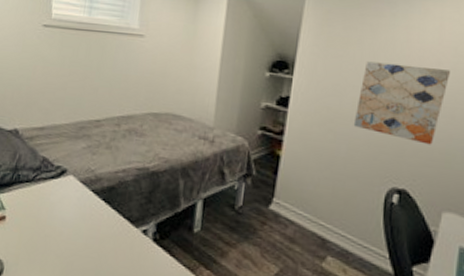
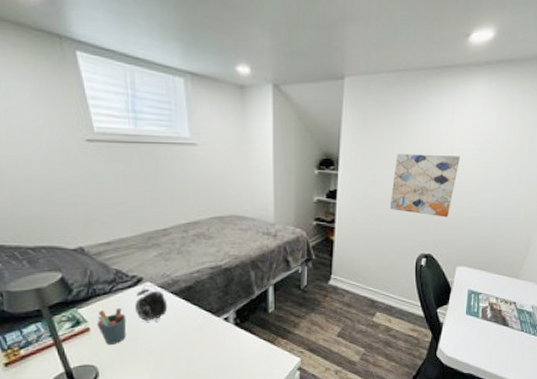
pen holder: none [13,198,43,240] -> present [96,307,127,345]
alarm clock: none [53,178,86,223] -> present [135,285,168,323]

